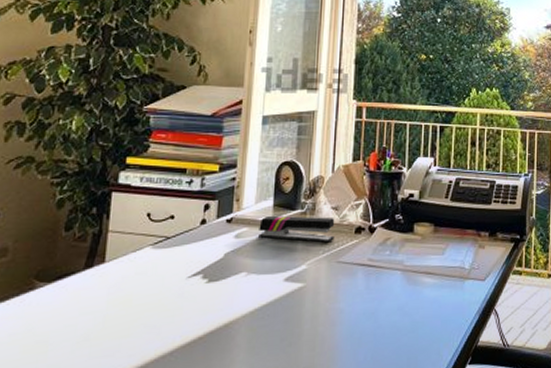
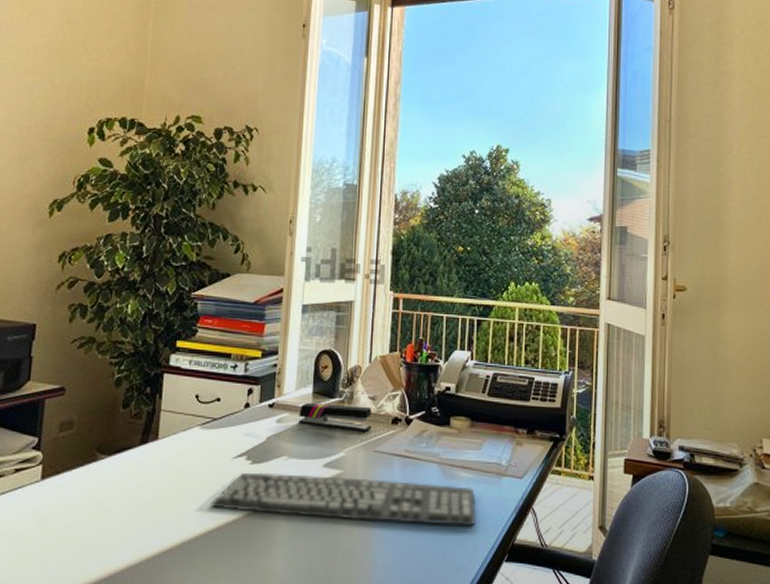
keyboard: none [163,290,439,334] -> present [210,472,476,525]

